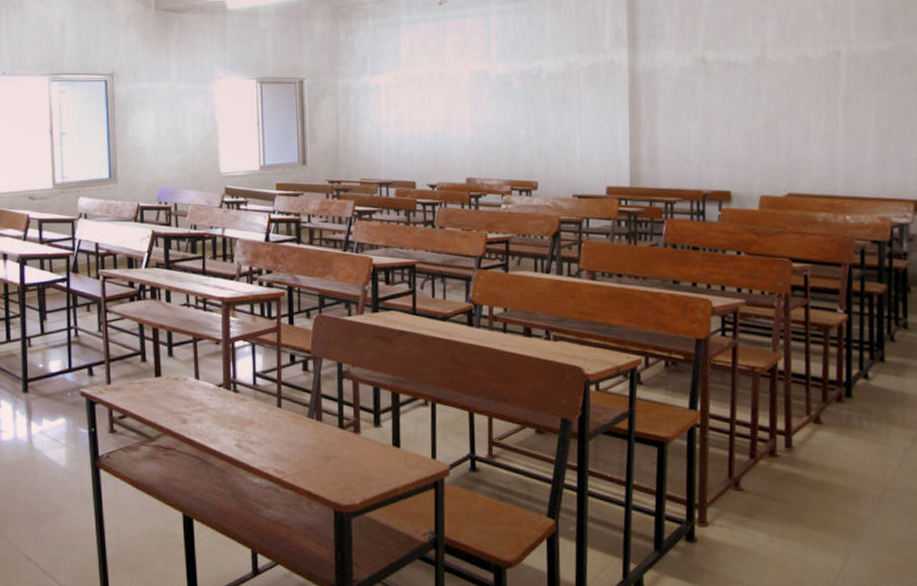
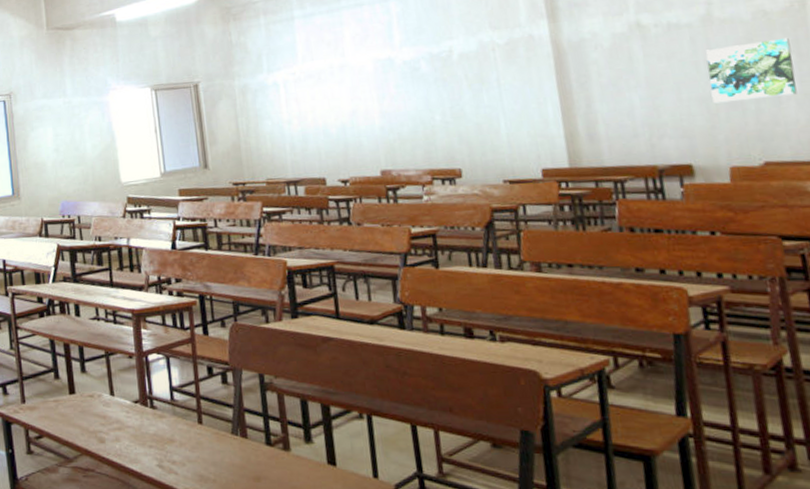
wall art: none [754,84,823,138] -> present [706,37,797,104]

